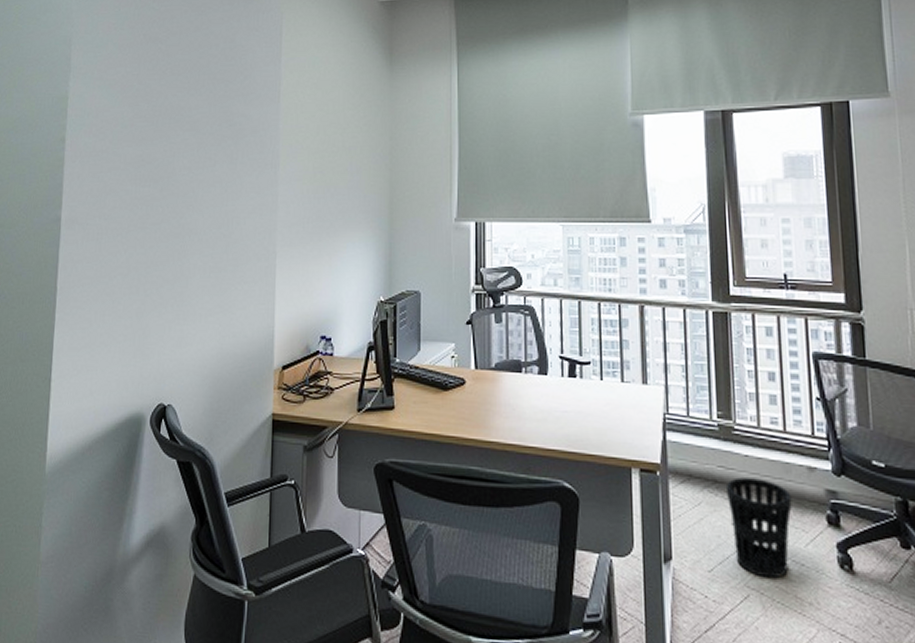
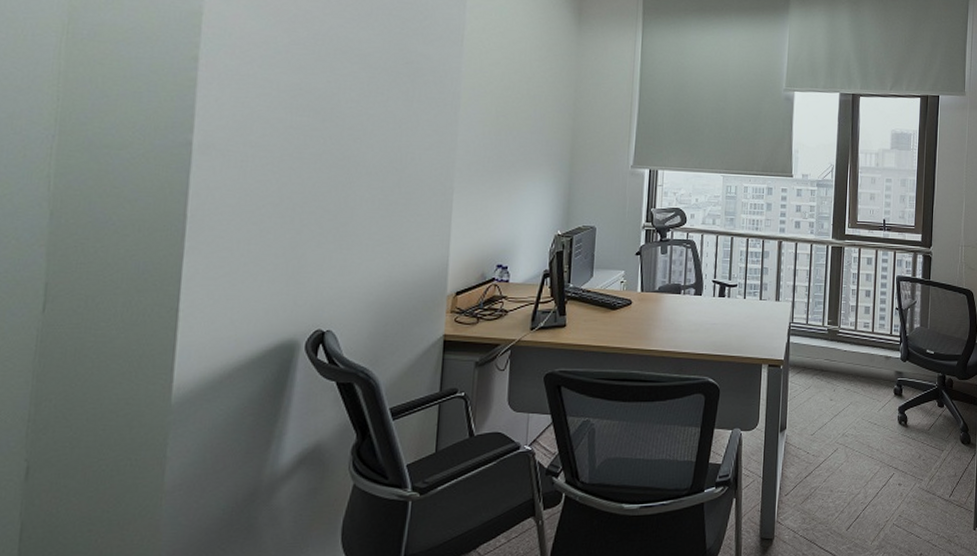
wastebasket: present [725,477,792,579] -> none [828,366,873,436]

